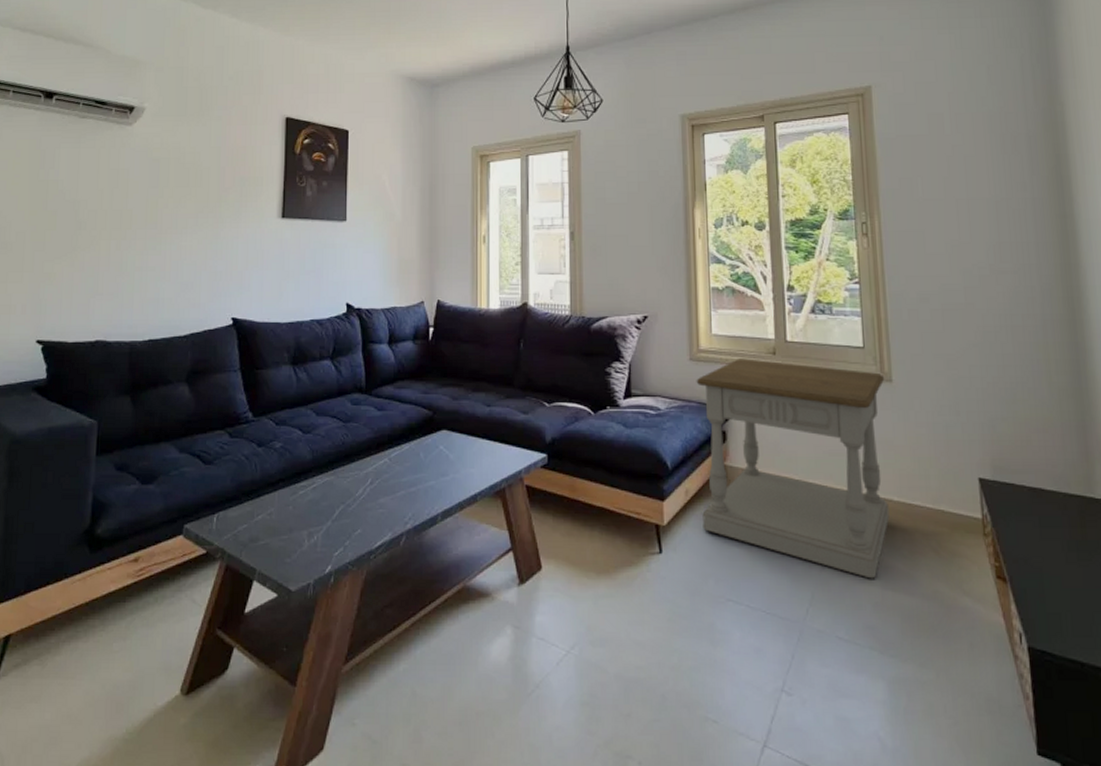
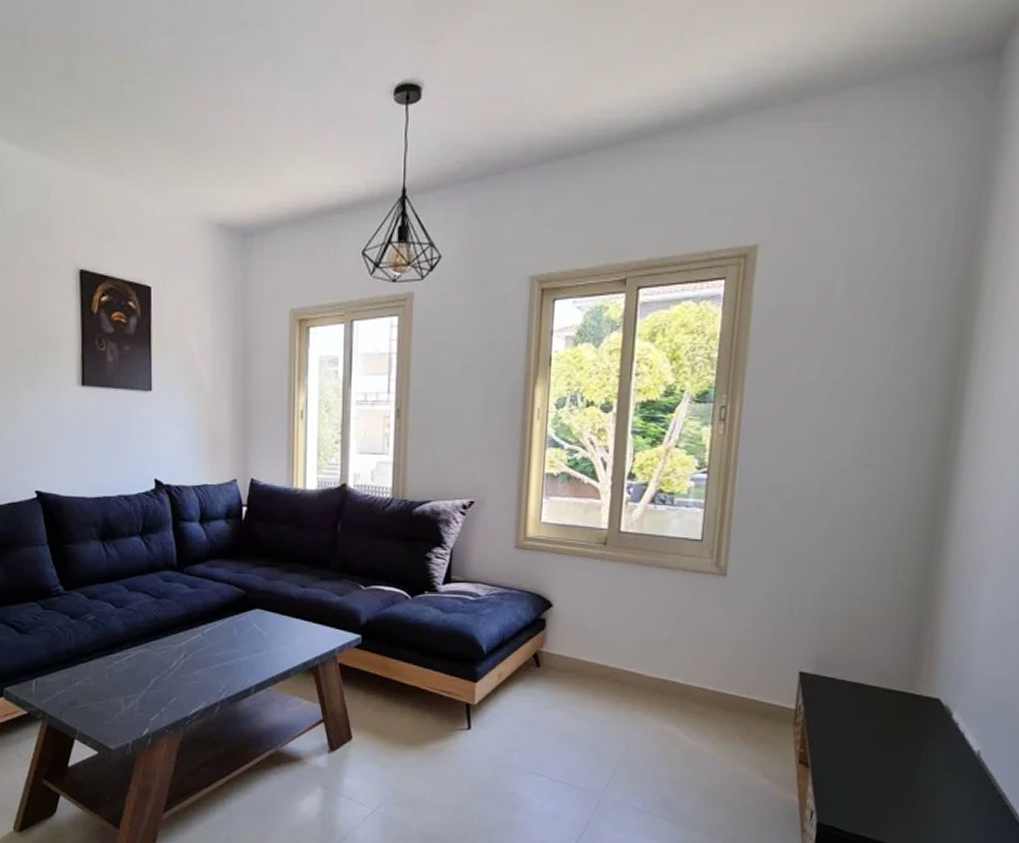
side table: present [696,358,890,579] -> none [513,548,720,759]

